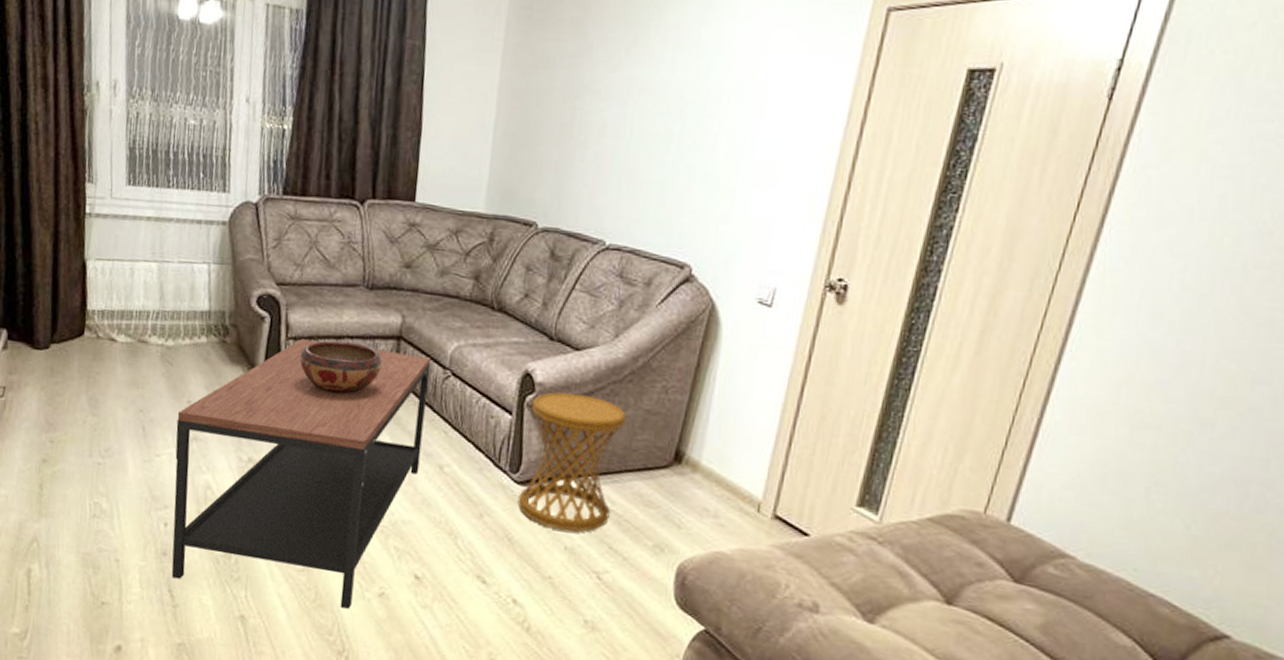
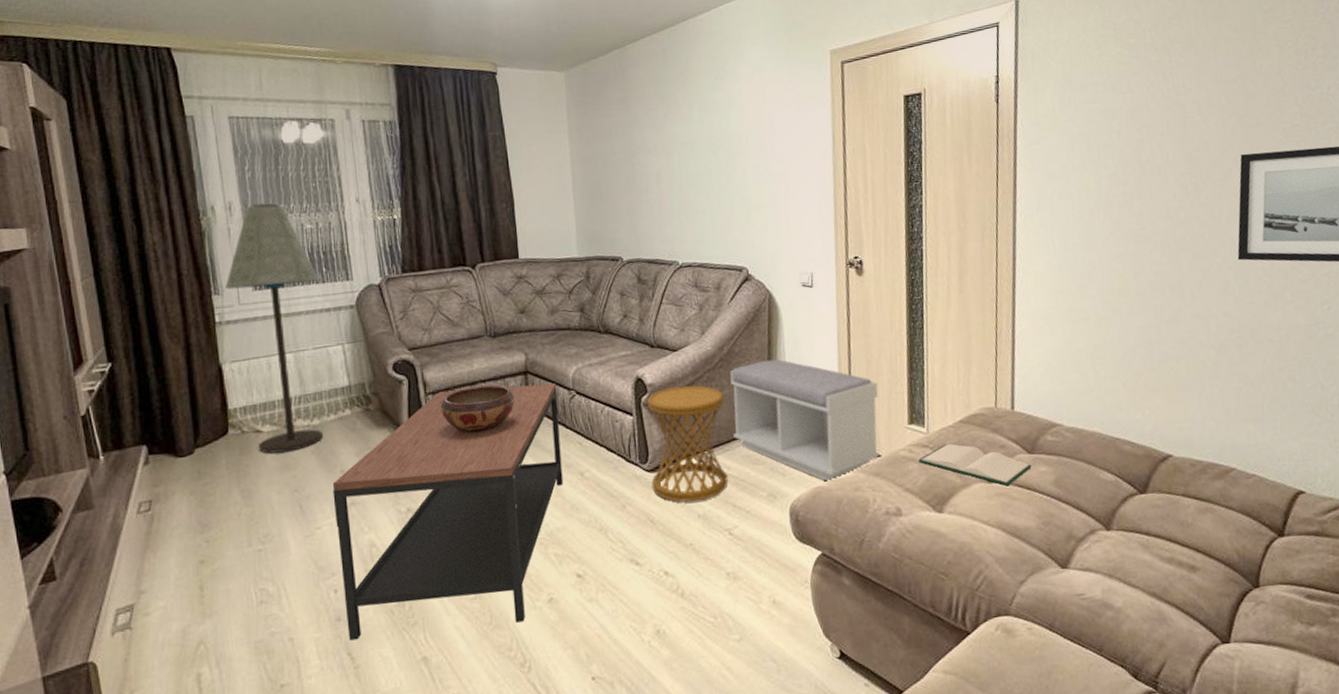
floor lamp: none [100,86,195,369] -> present [225,202,323,454]
bench: none [626,385,829,550] -> present [730,359,880,482]
hardback book: none [858,542,1014,615] -> present [919,444,1031,486]

